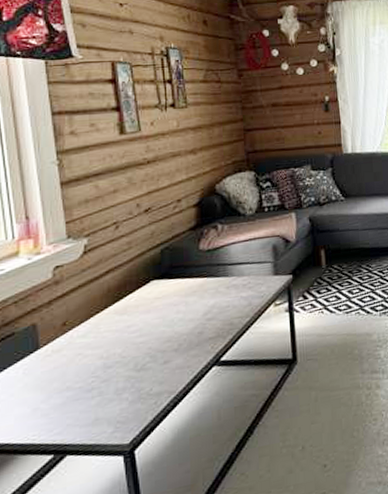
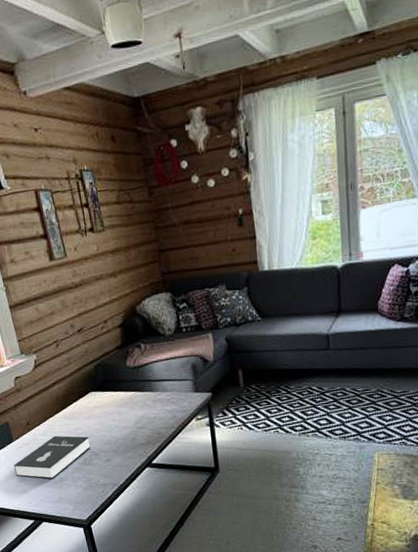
booklet: none [34,334,146,396] -> present [13,435,91,479]

